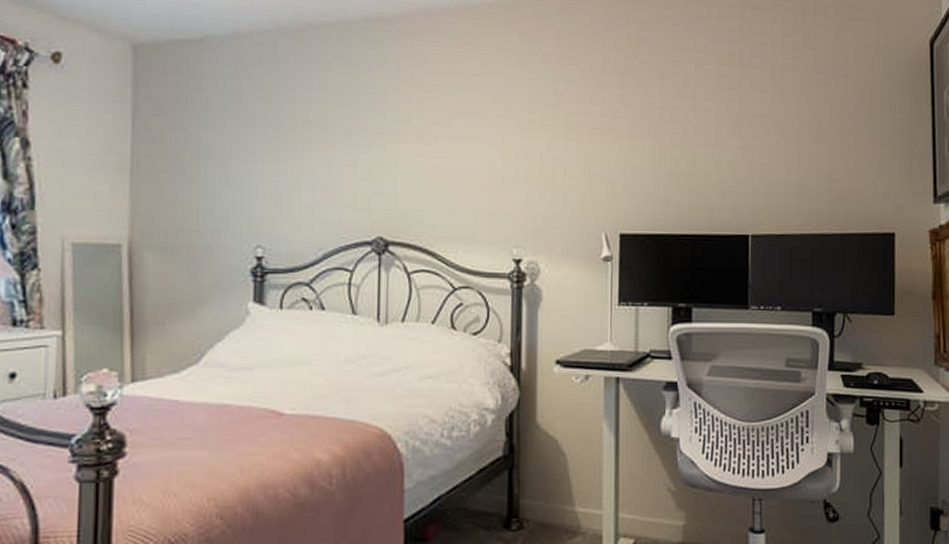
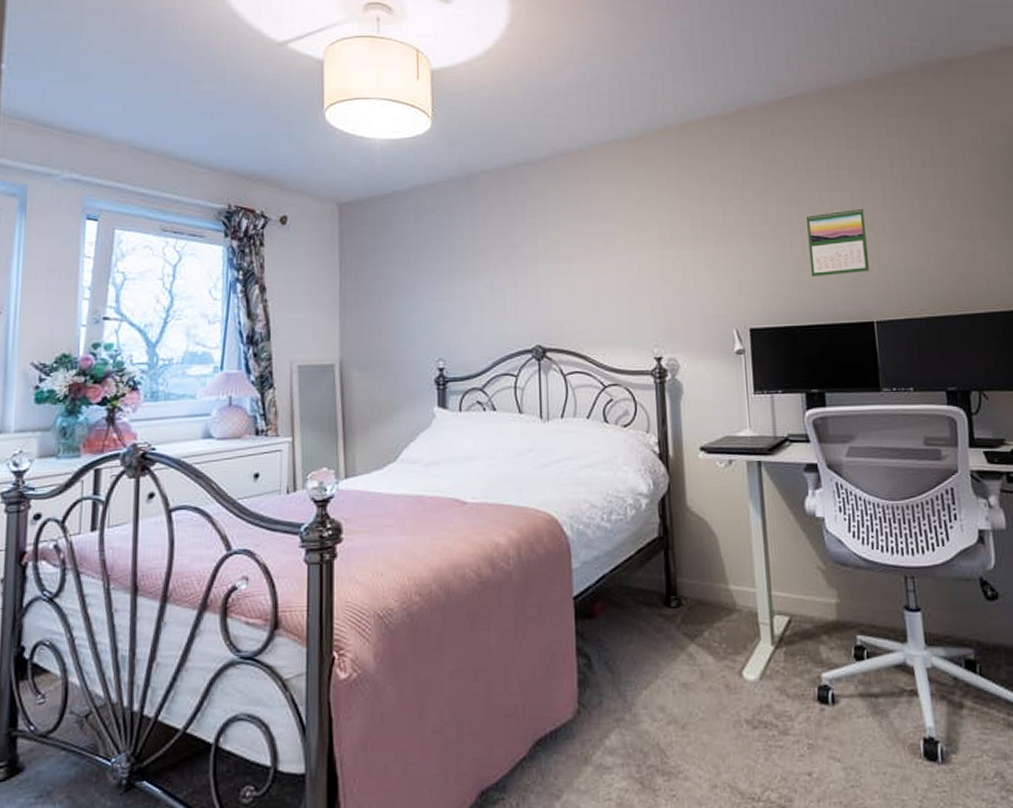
calendar: none [689,109,751,183] -> present [806,207,870,277]

